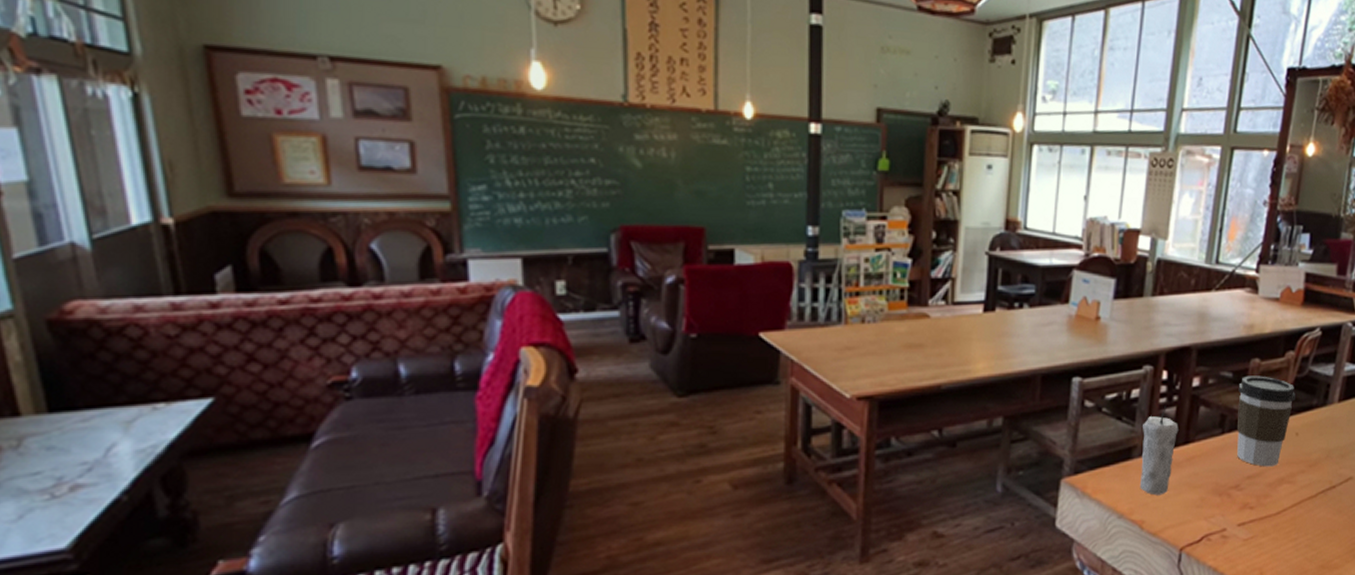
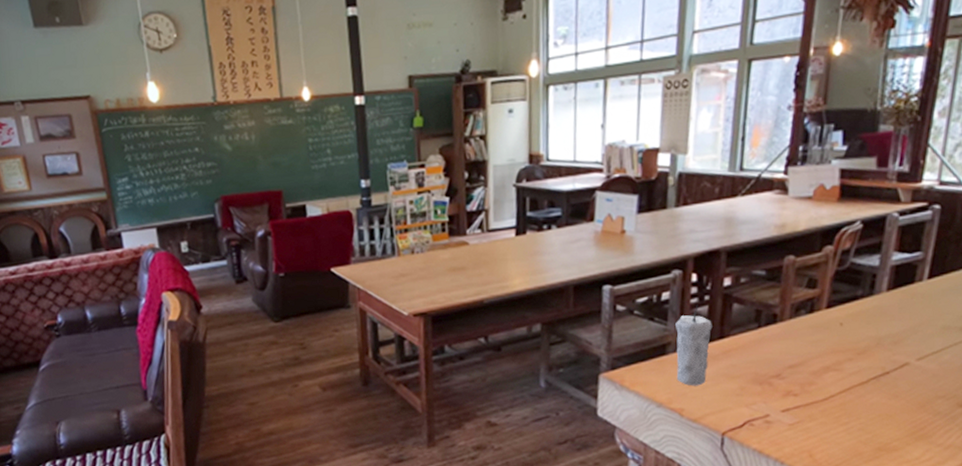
coffee cup: present [1236,376,1295,467] -> none [773,271,837,357]

